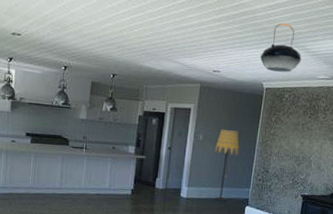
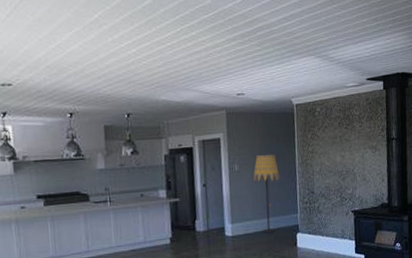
pendant light: present [260,23,302,73] -> none [283,34,327,86]

